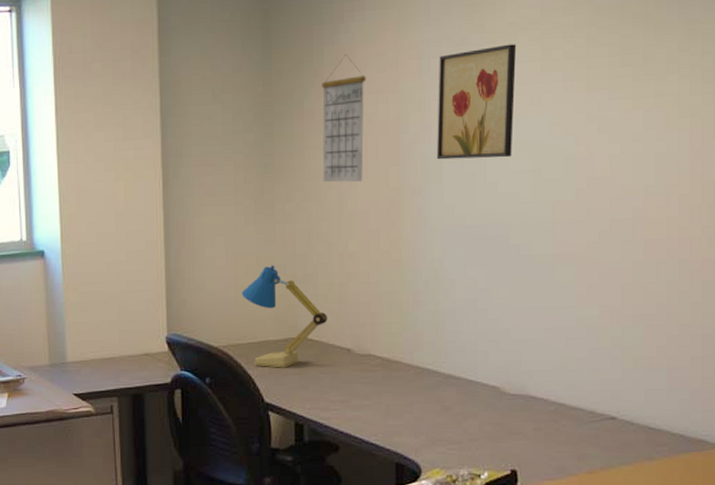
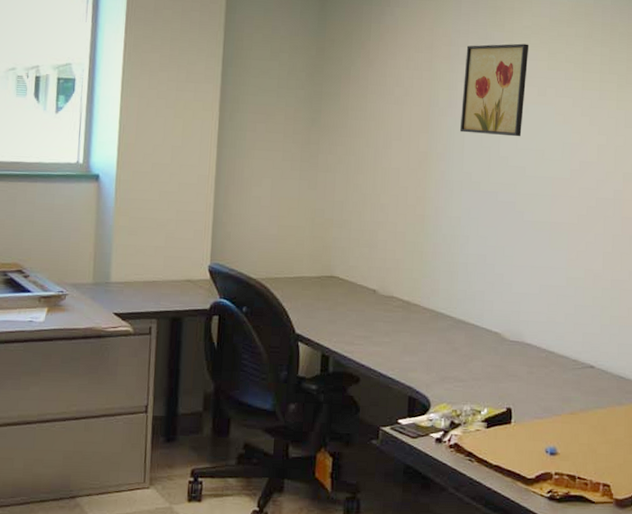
desk lamp: present [241,265,327,368] -> none [282,208,358,303]
calendar: present [322,54,367,183] -> none [362,33,406,144]

